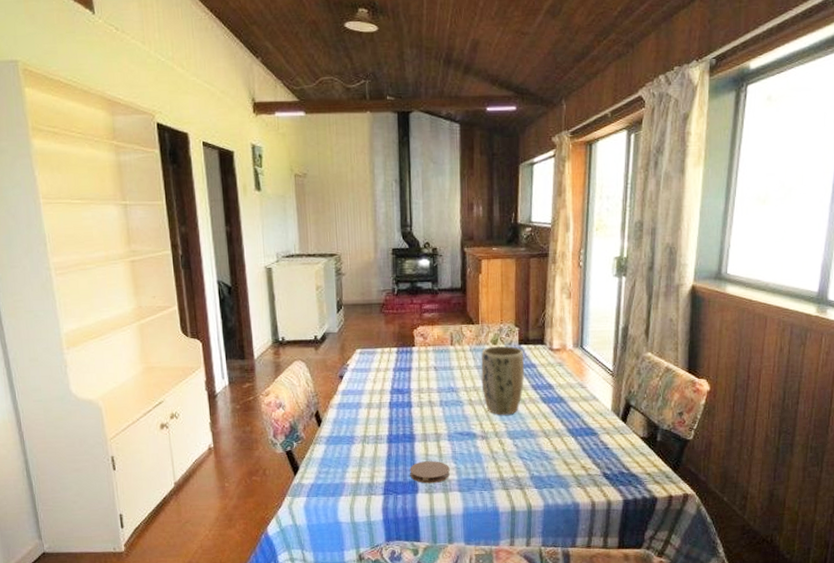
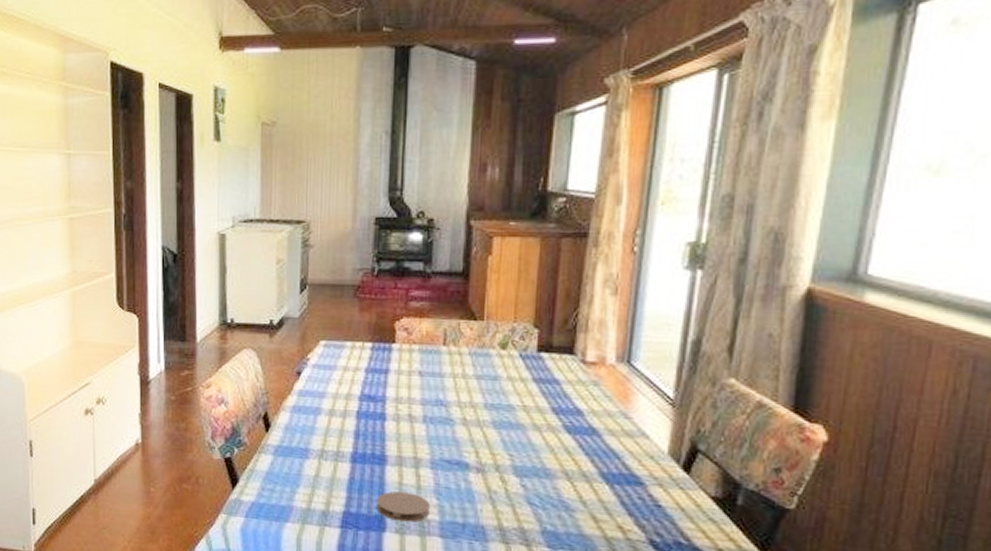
plant pot: present [480,345,525,415] -> none [481,351,544,444]

